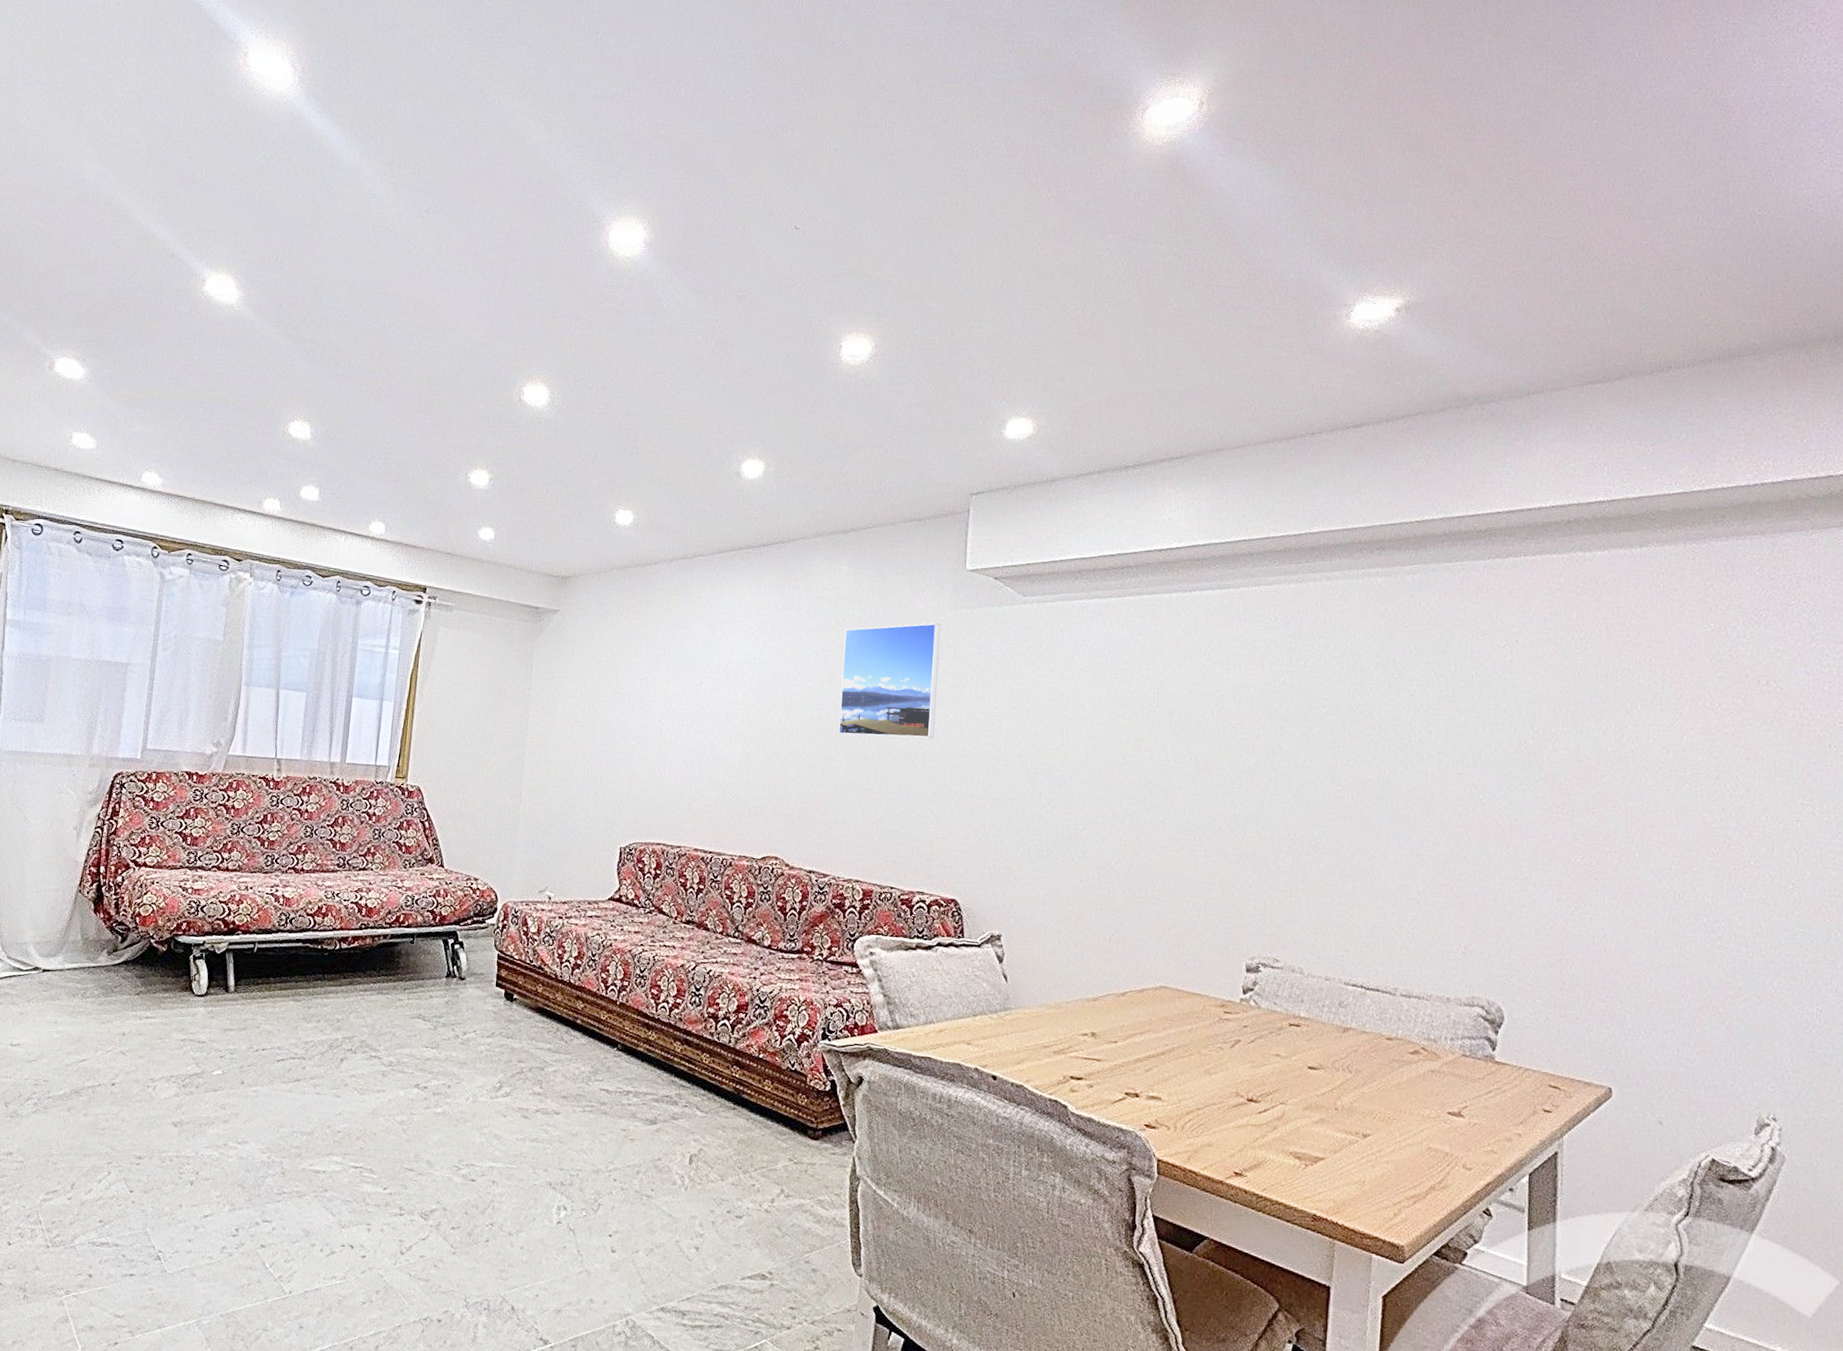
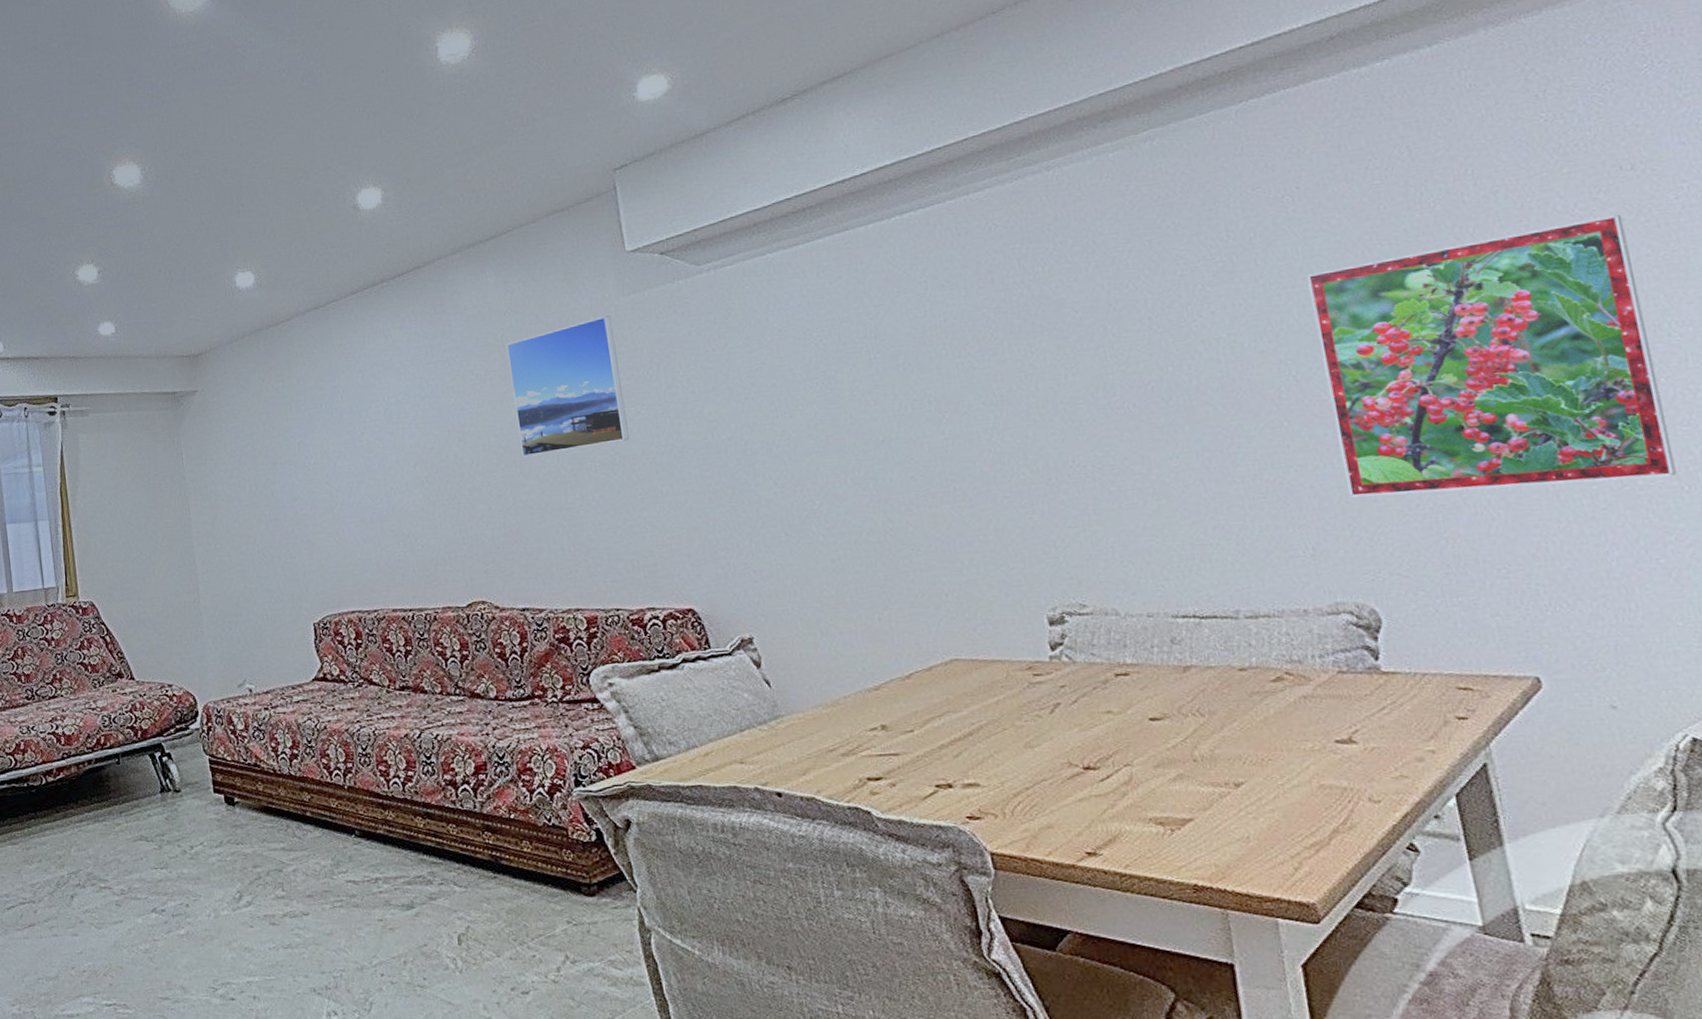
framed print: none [1502,716,1751,942] -> present [1306,214,1677,498]

